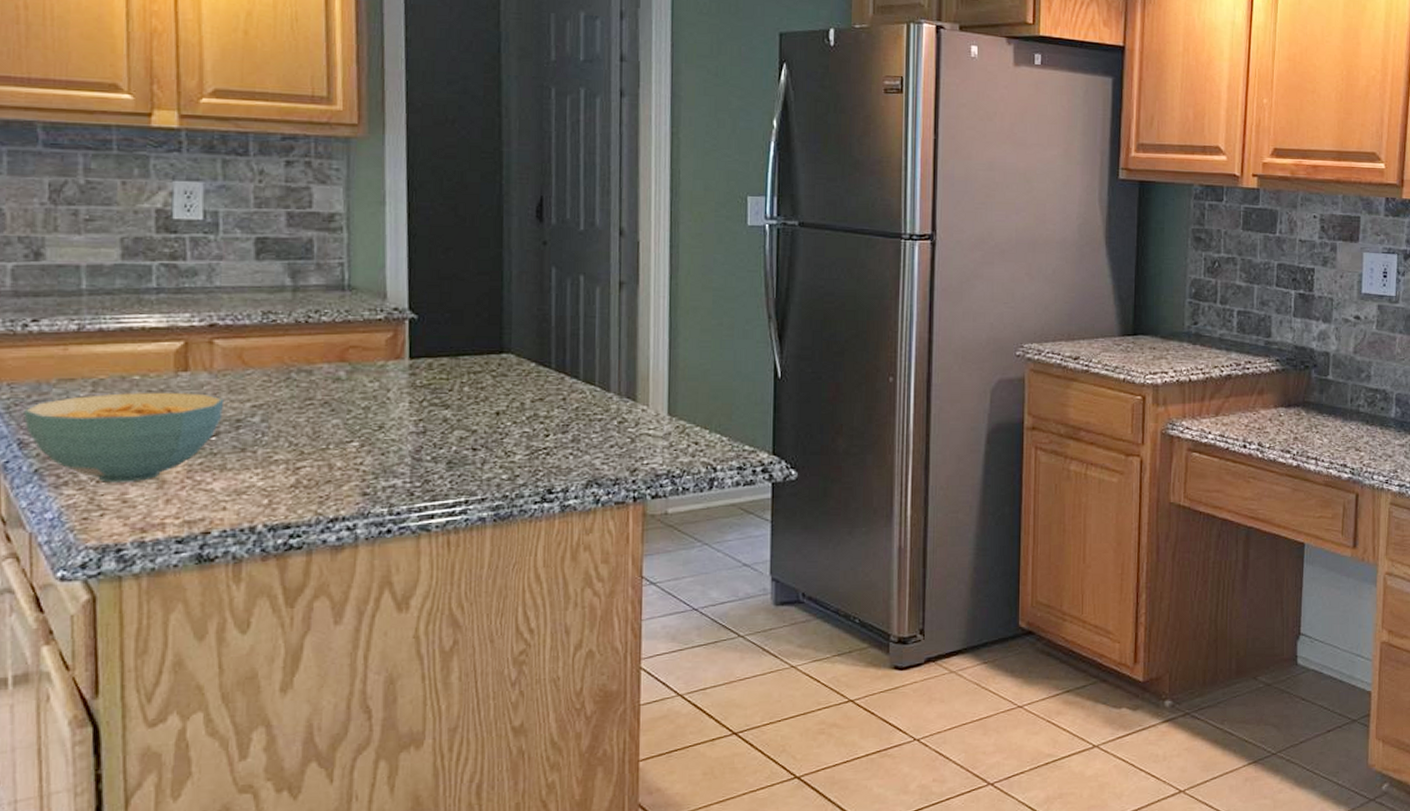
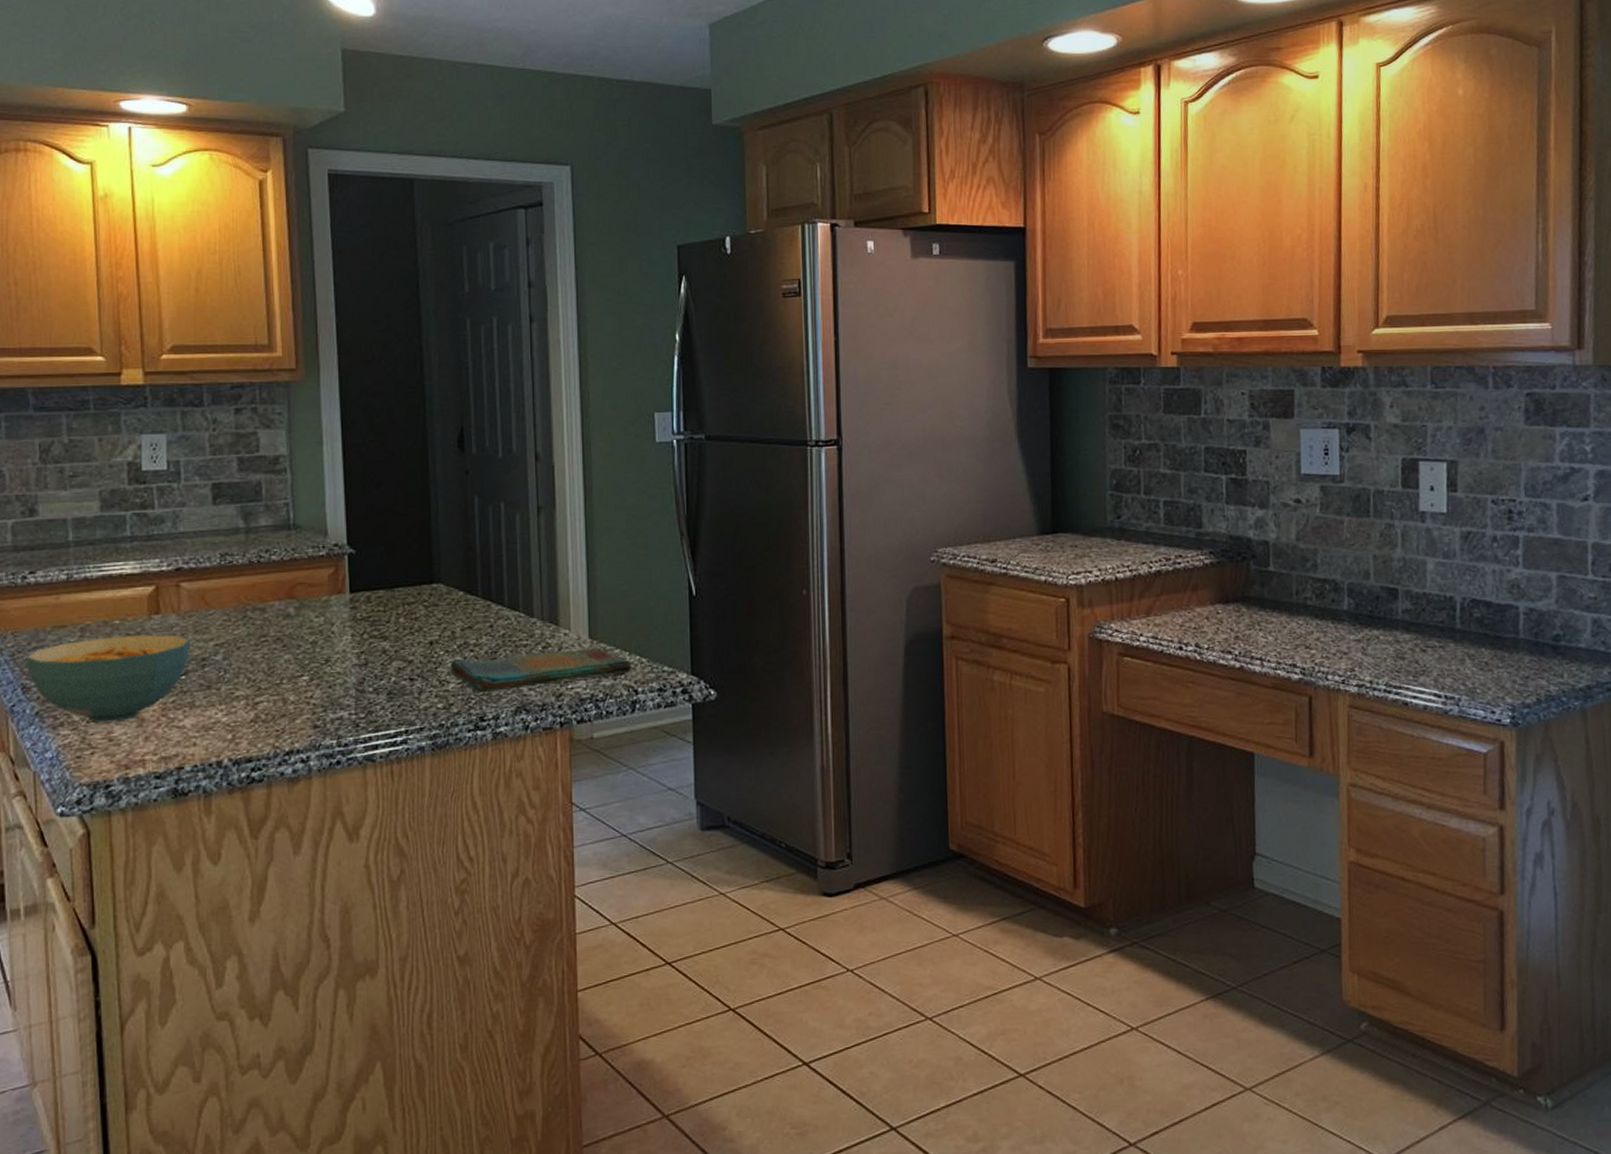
dish towel: none [517,424,711,466] -> present [450,647,632,693]

